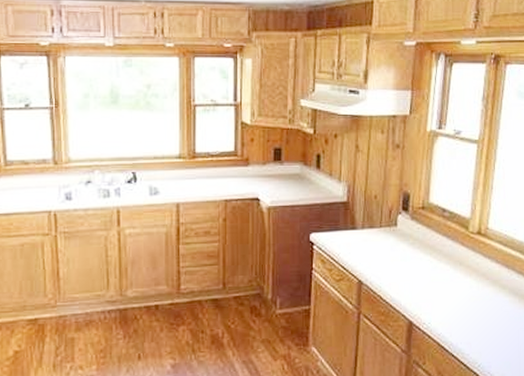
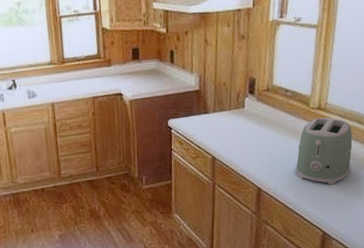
toaster: none [452,245,515,323] -> present [295,117,353,185]

